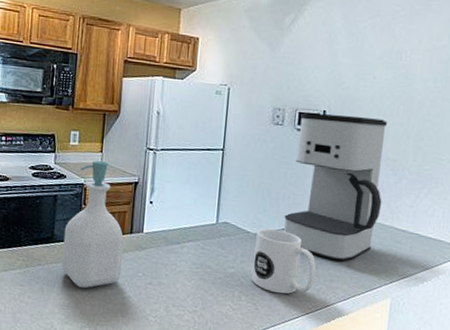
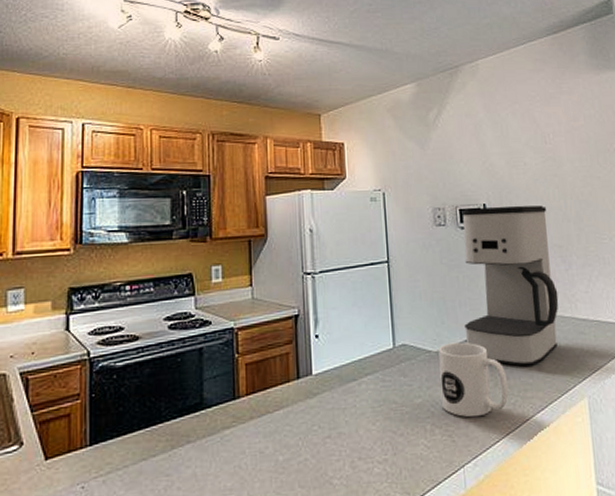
soap bottle: present [61,160,125,289] -> none [216,296,292,462]

